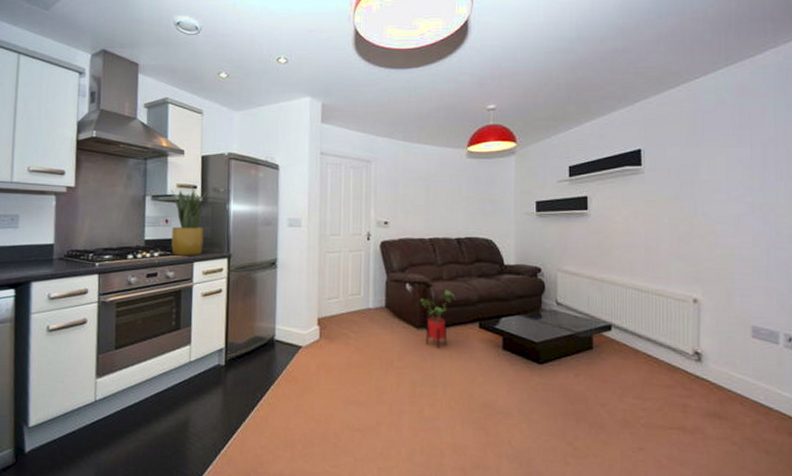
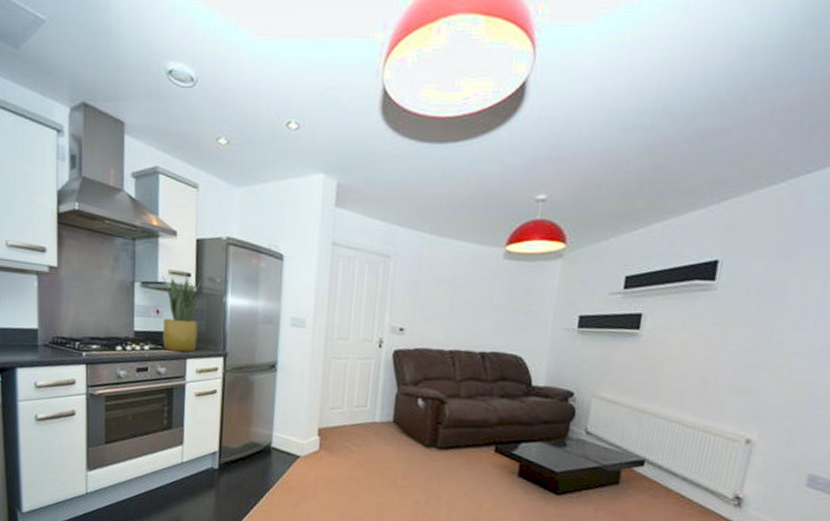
house plant: present [420,289,456,349] -> none [432,408,473,470]

